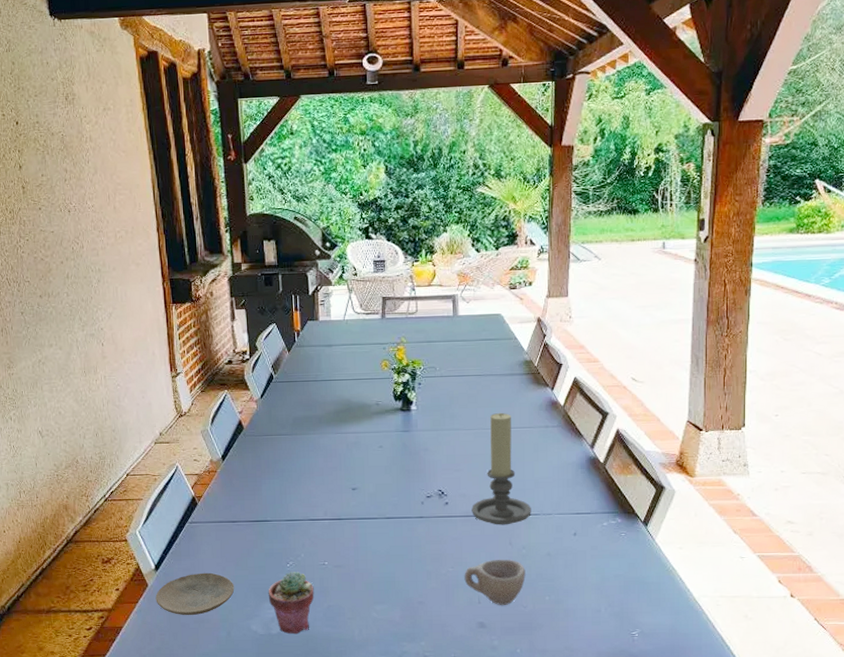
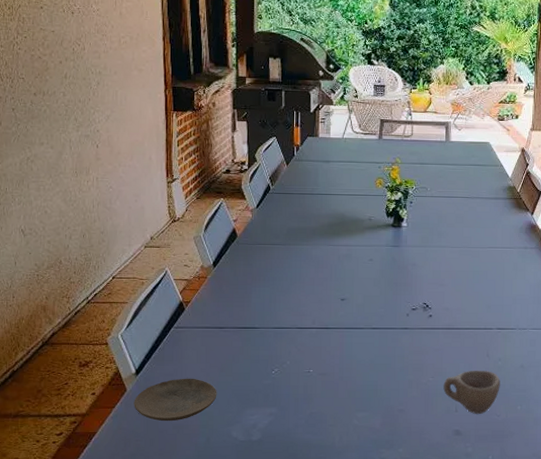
potted succulent: present [268,572,315,635] -> none [251,379,298,441]
candle holder: present [471,412,531,525] -> none [453,232,508,338]

